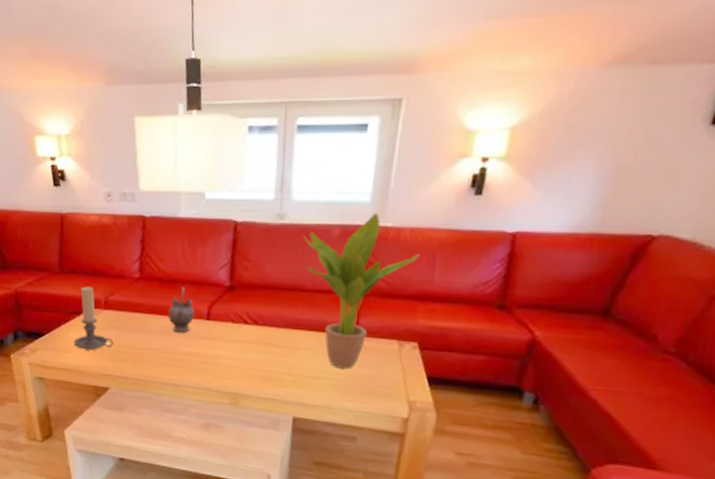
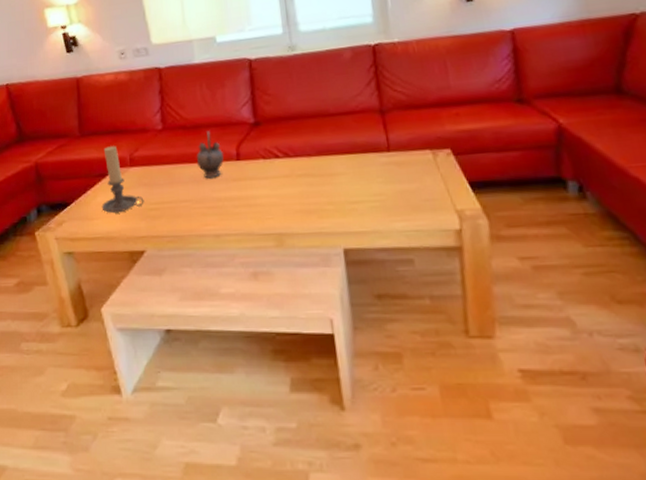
potted plant: present [302,213,420,368] -> none [316,31,431,188]

